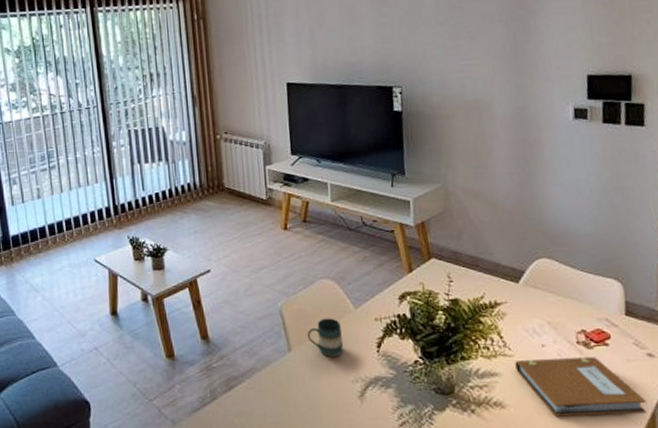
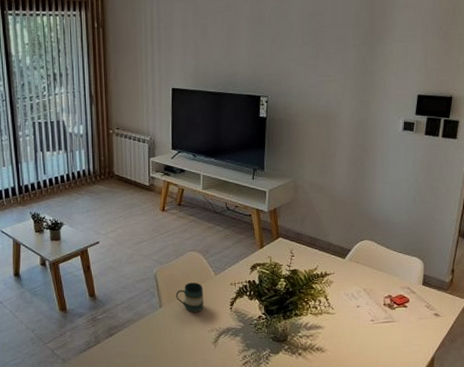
notebook: present [515,357,646,417] -> none [335,315,429,359]

